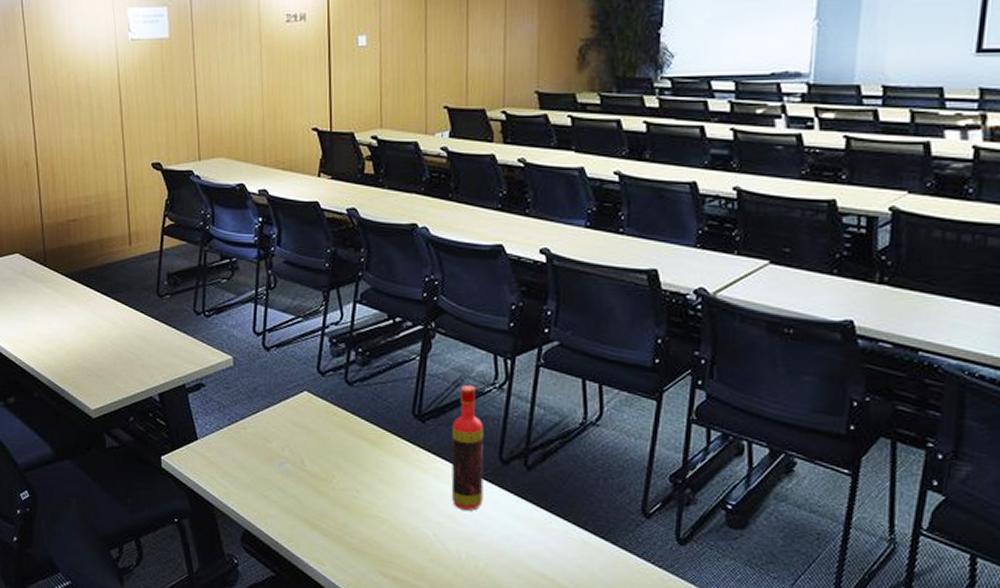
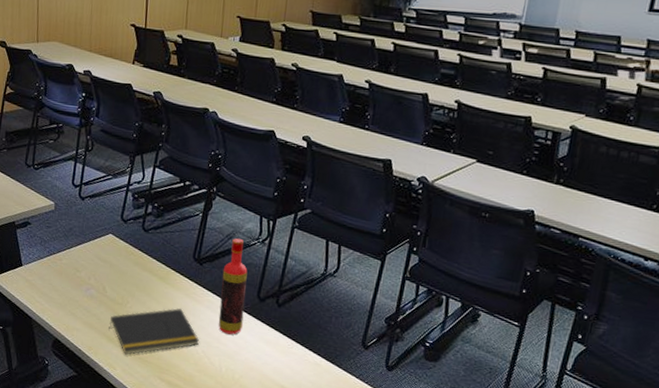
notepad: none [311,481,430,545] -> present [109,308,200,355]

